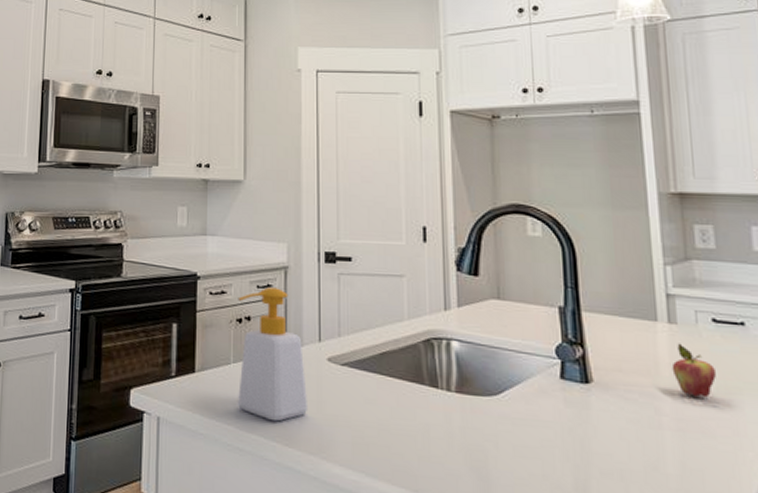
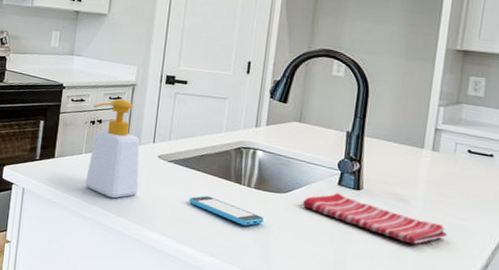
smartphone: none [375,407,474,445] -> present [189,195,264,226]
dish towel: none [519,389,711,453] -> present [302,193,447,245]
fruit: present [671,343,716,398] -> none [427,166,462,208]

